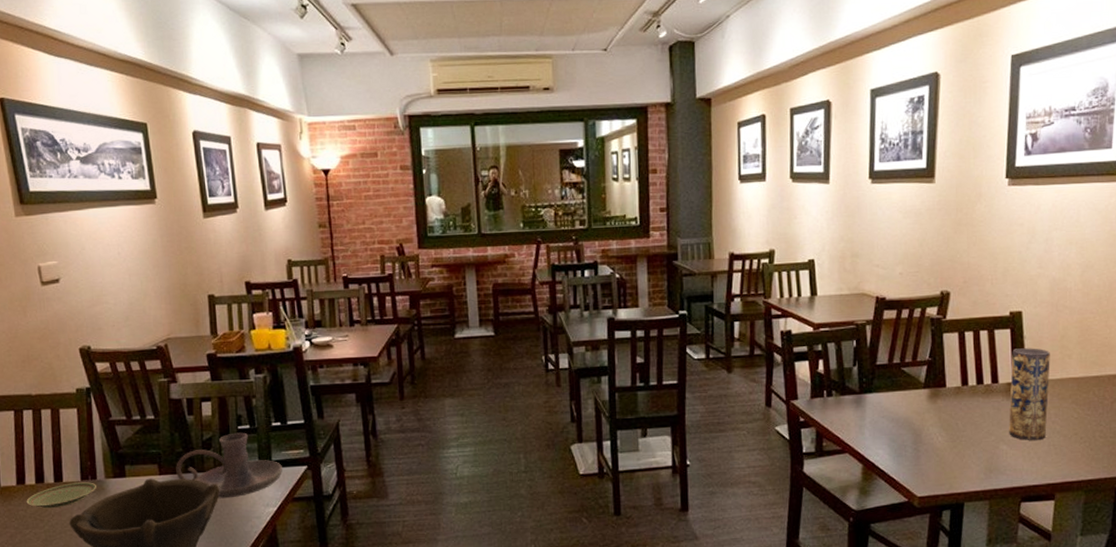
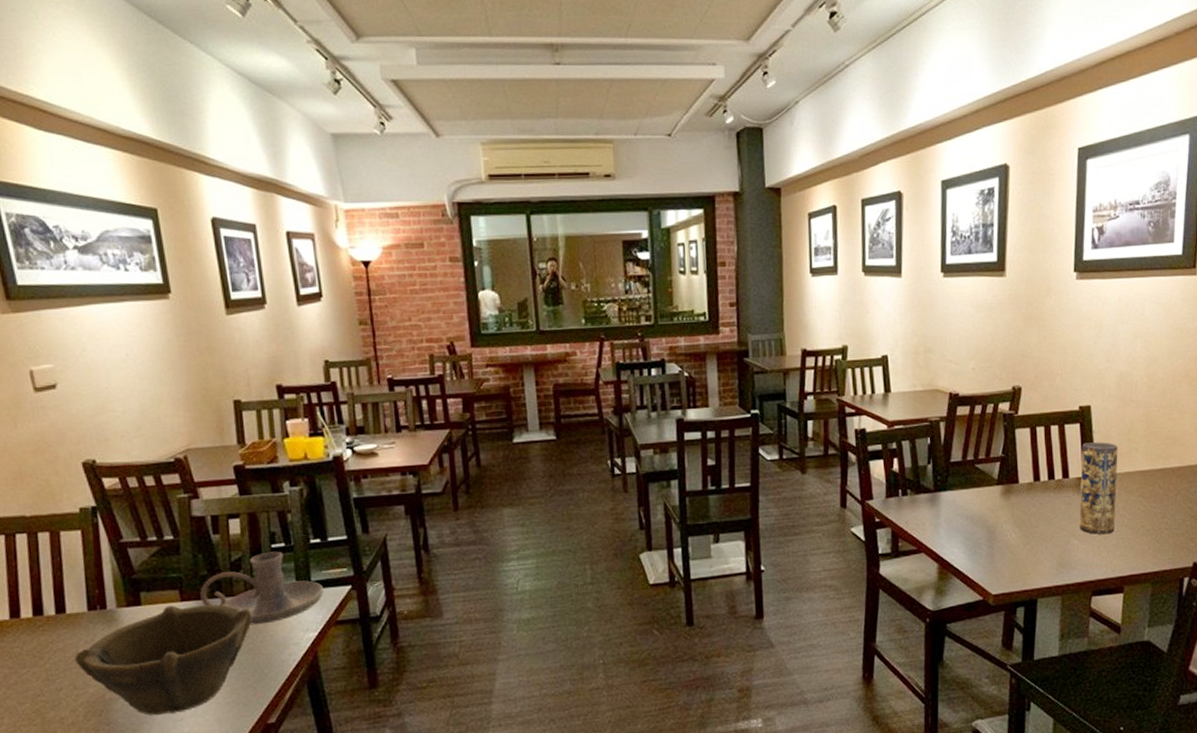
plate: present [26,482,96,509] -> none [22,612,107,645]

